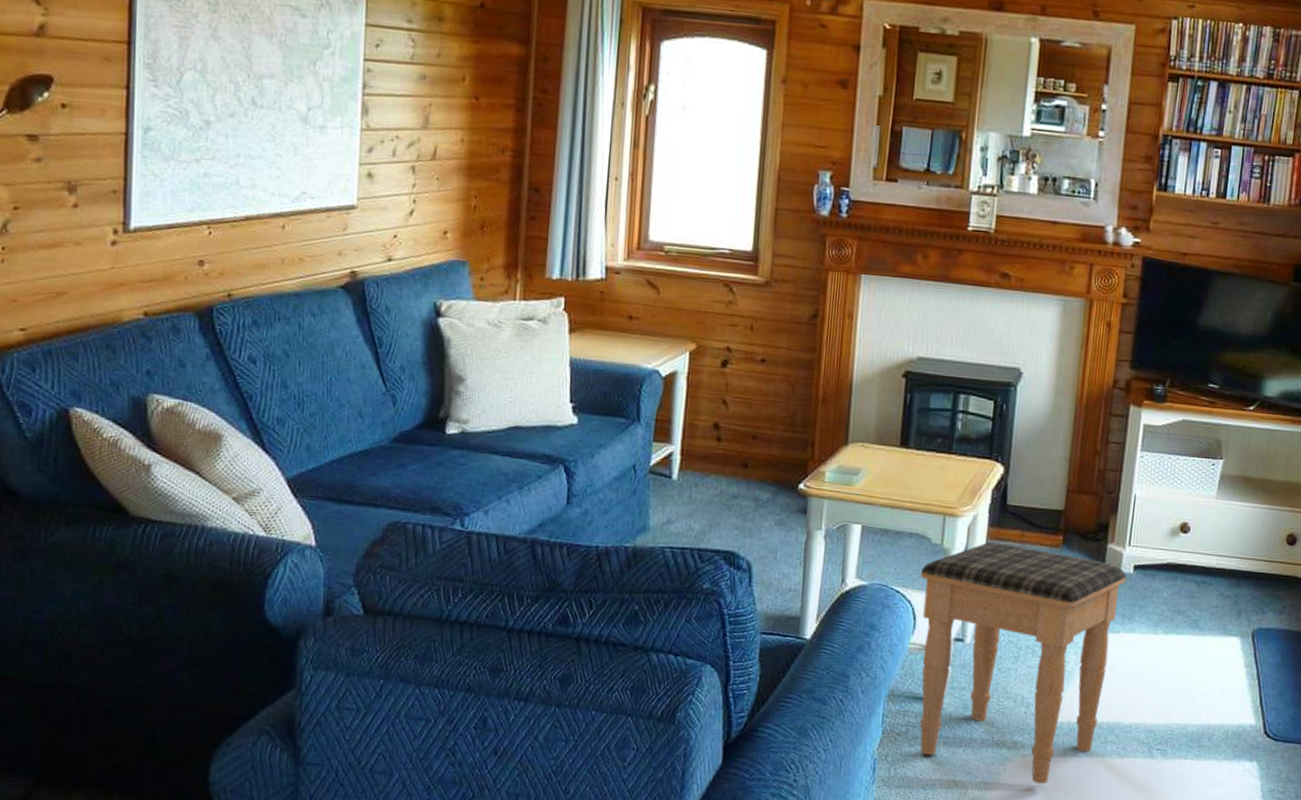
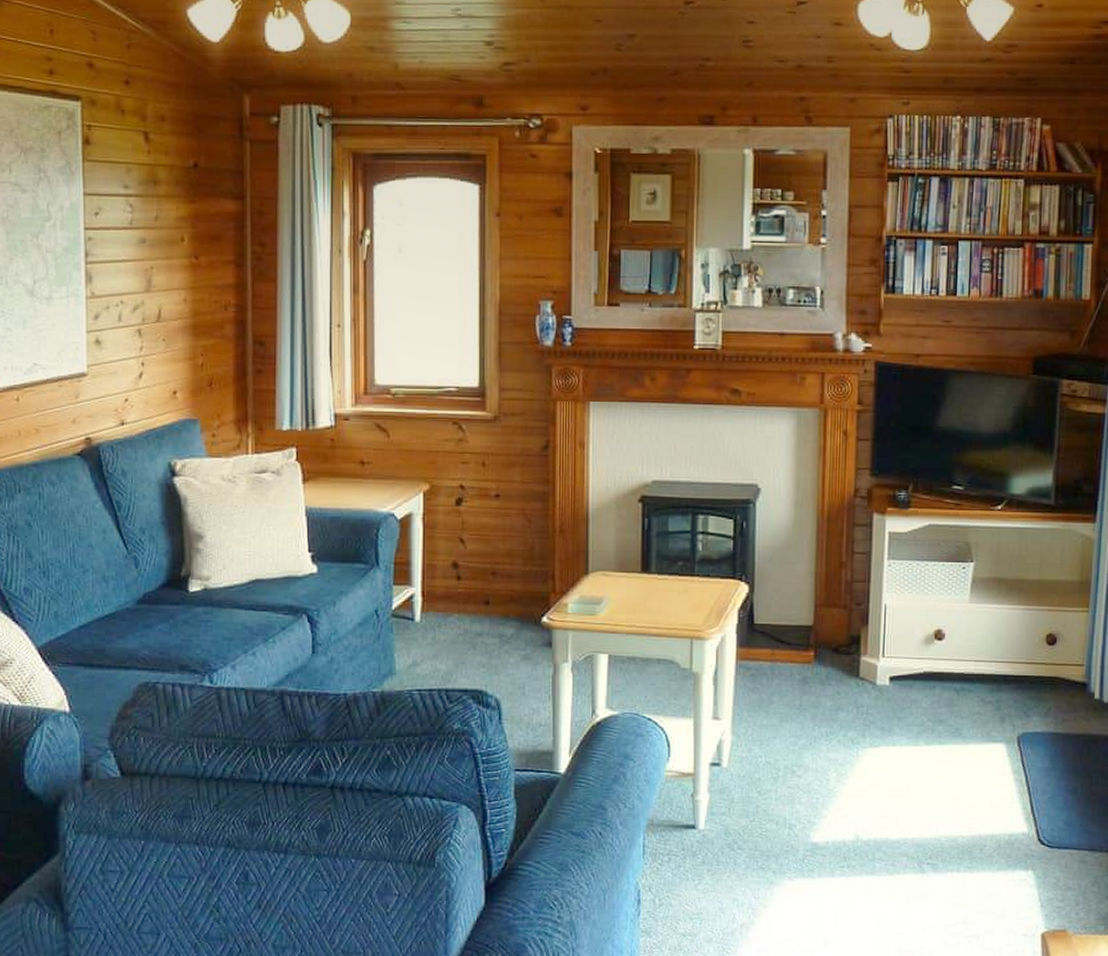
footstool: present [920,541,1126,785] -> none [671,662,882,907]

